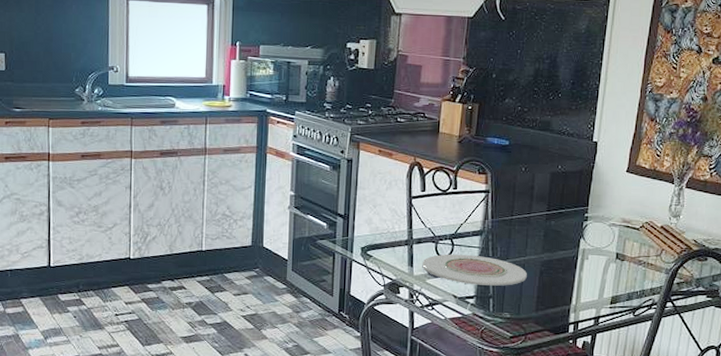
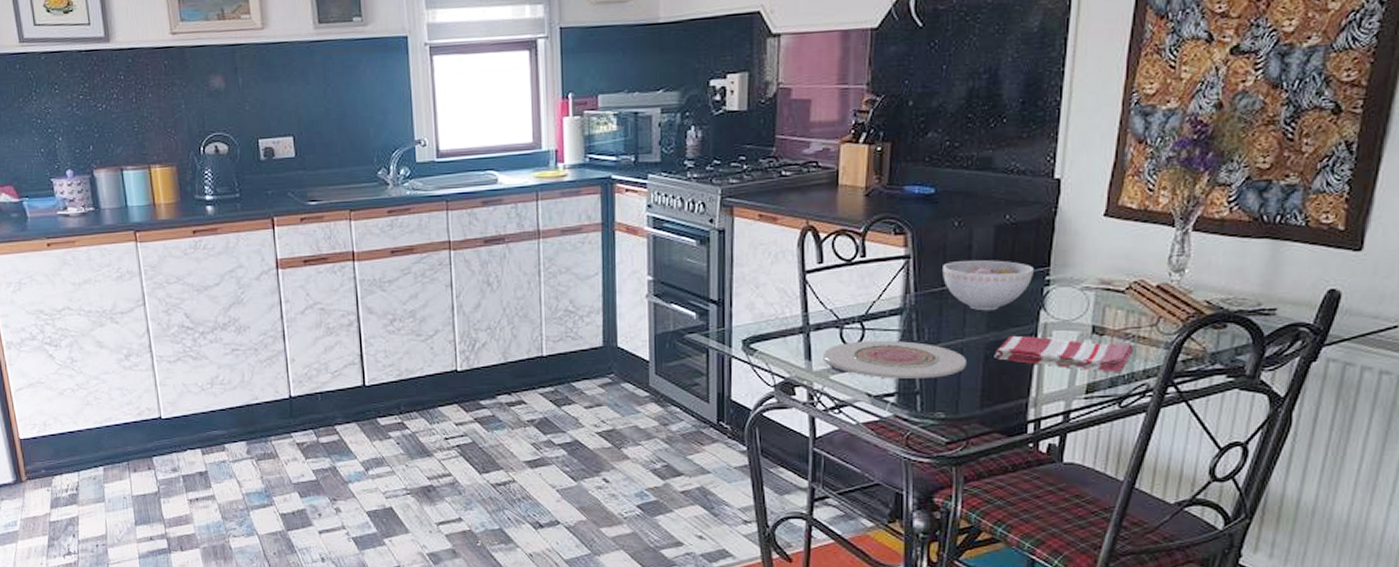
bowl: none [512,198,577,237] -> present [943,260,1033,311]
dish towel: none [547,256,645,289] -> present [994,335,1135,373]

